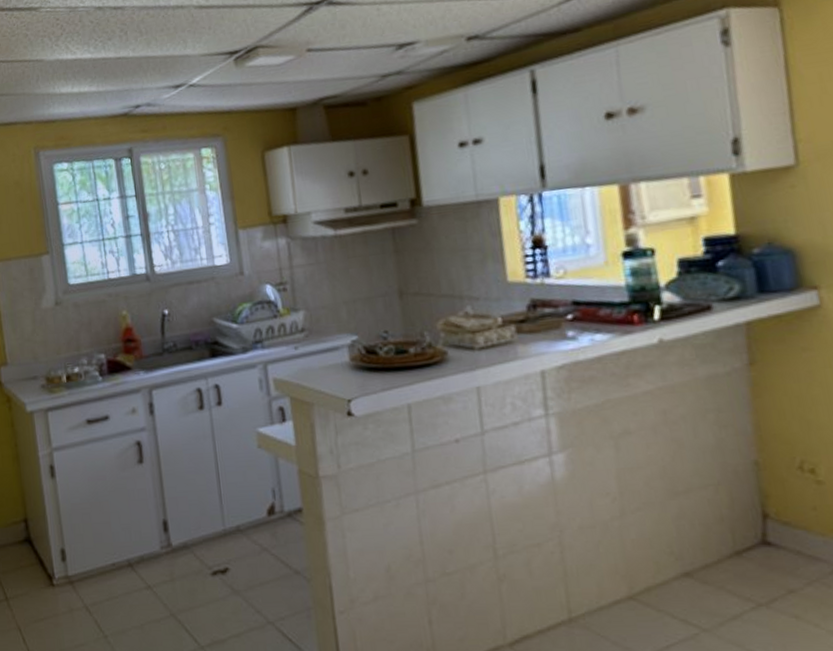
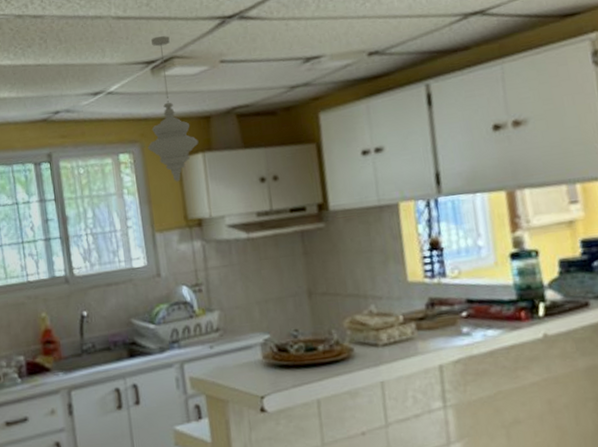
pendant light: none [230,24,284,177] -> present [147,35,199,182]

